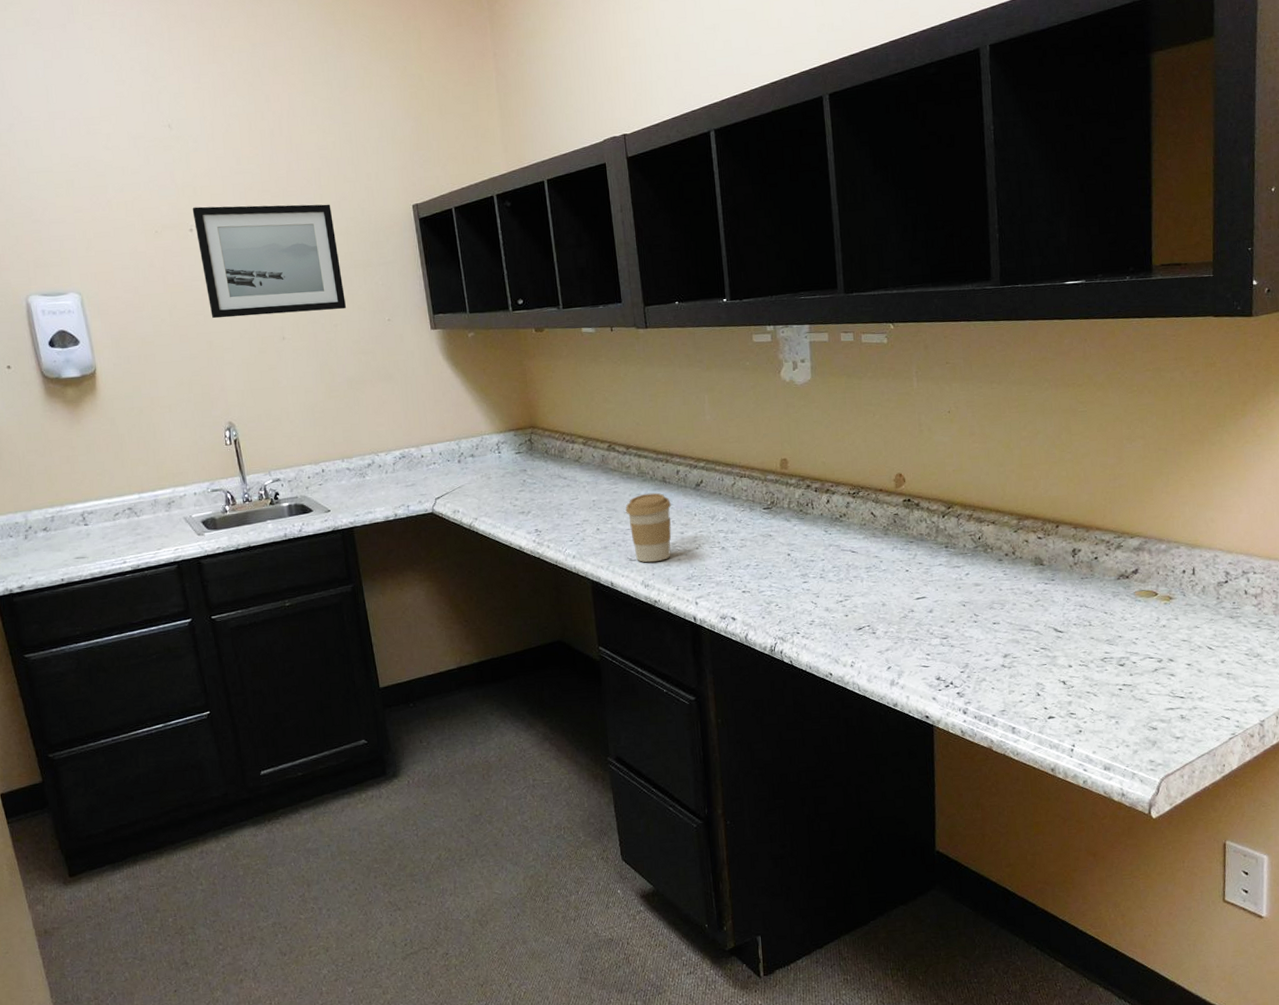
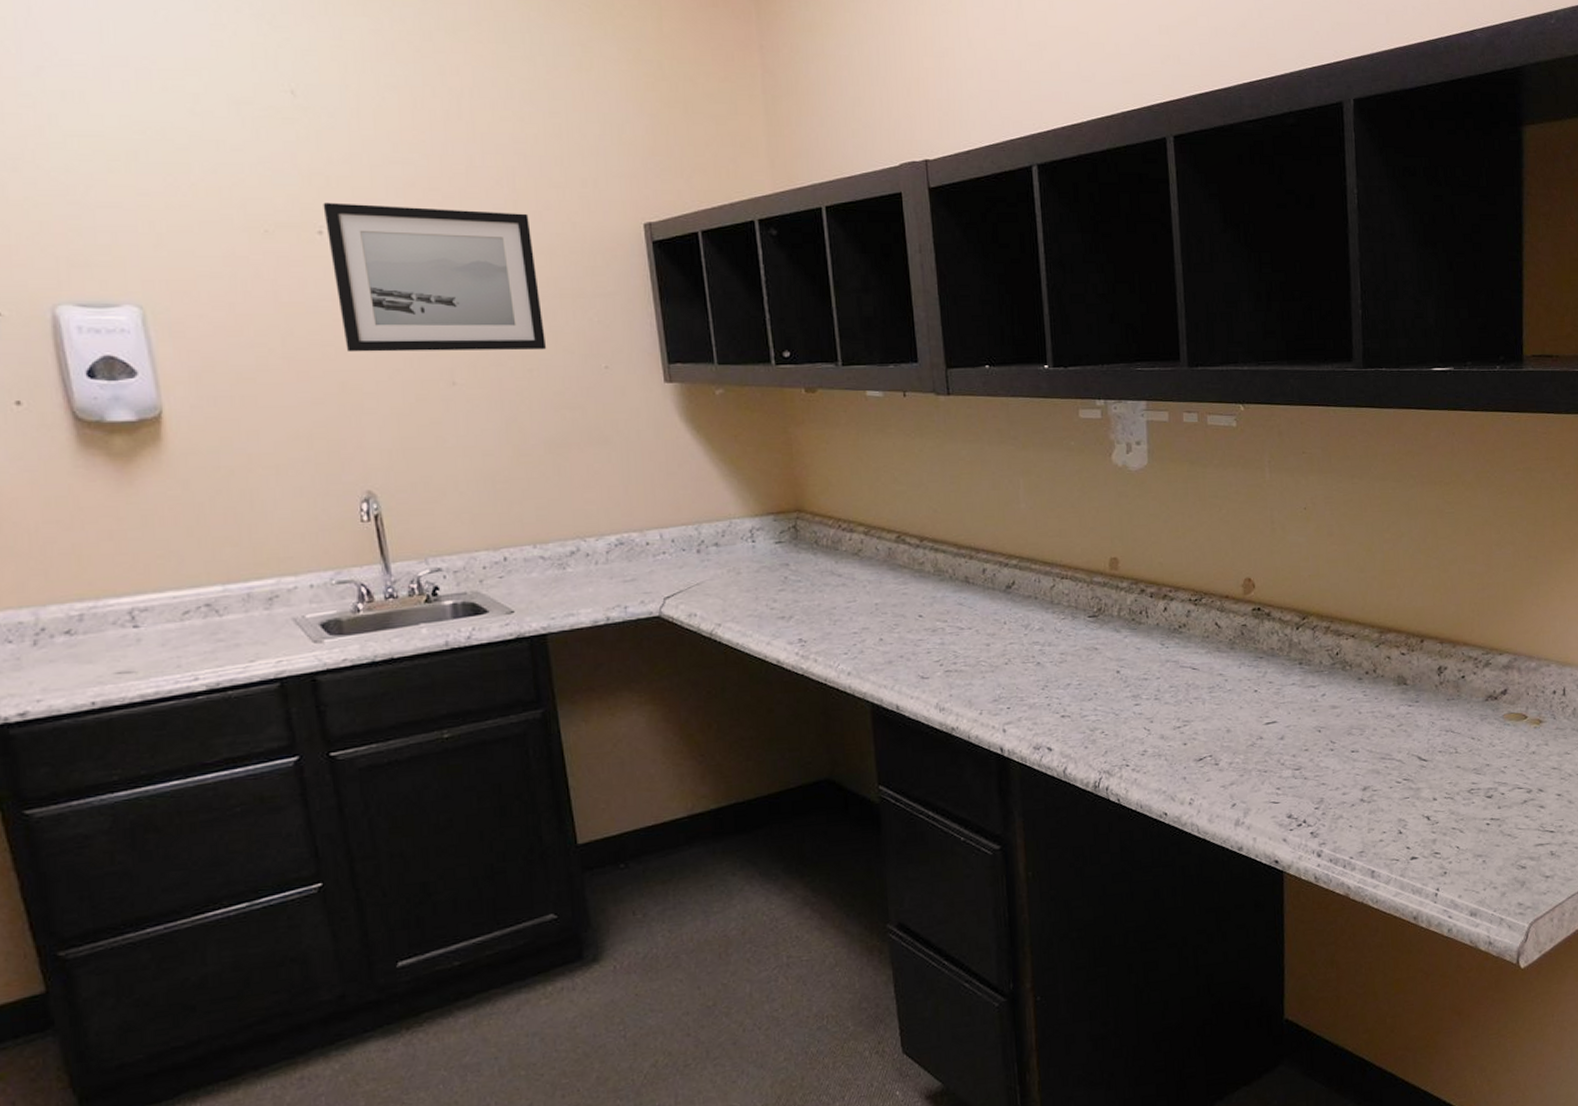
coffee cup: present [625,492,672,563] -> none [917,595,975,681]

